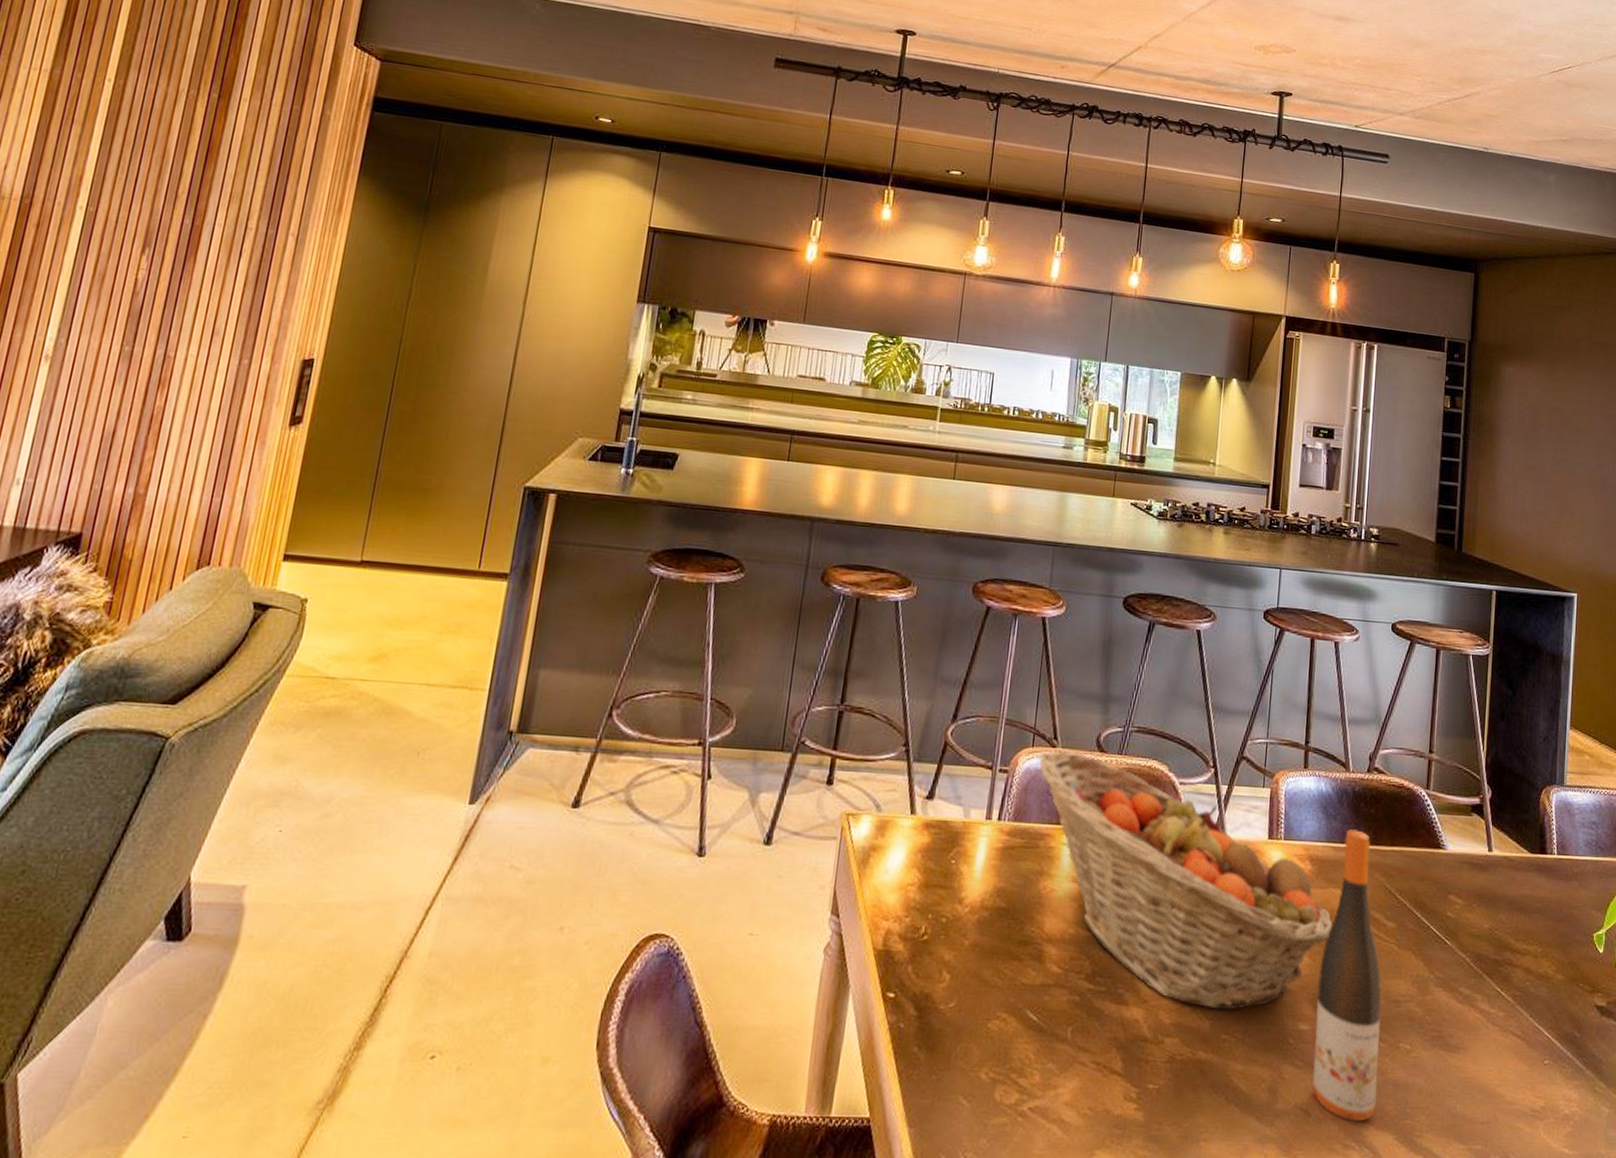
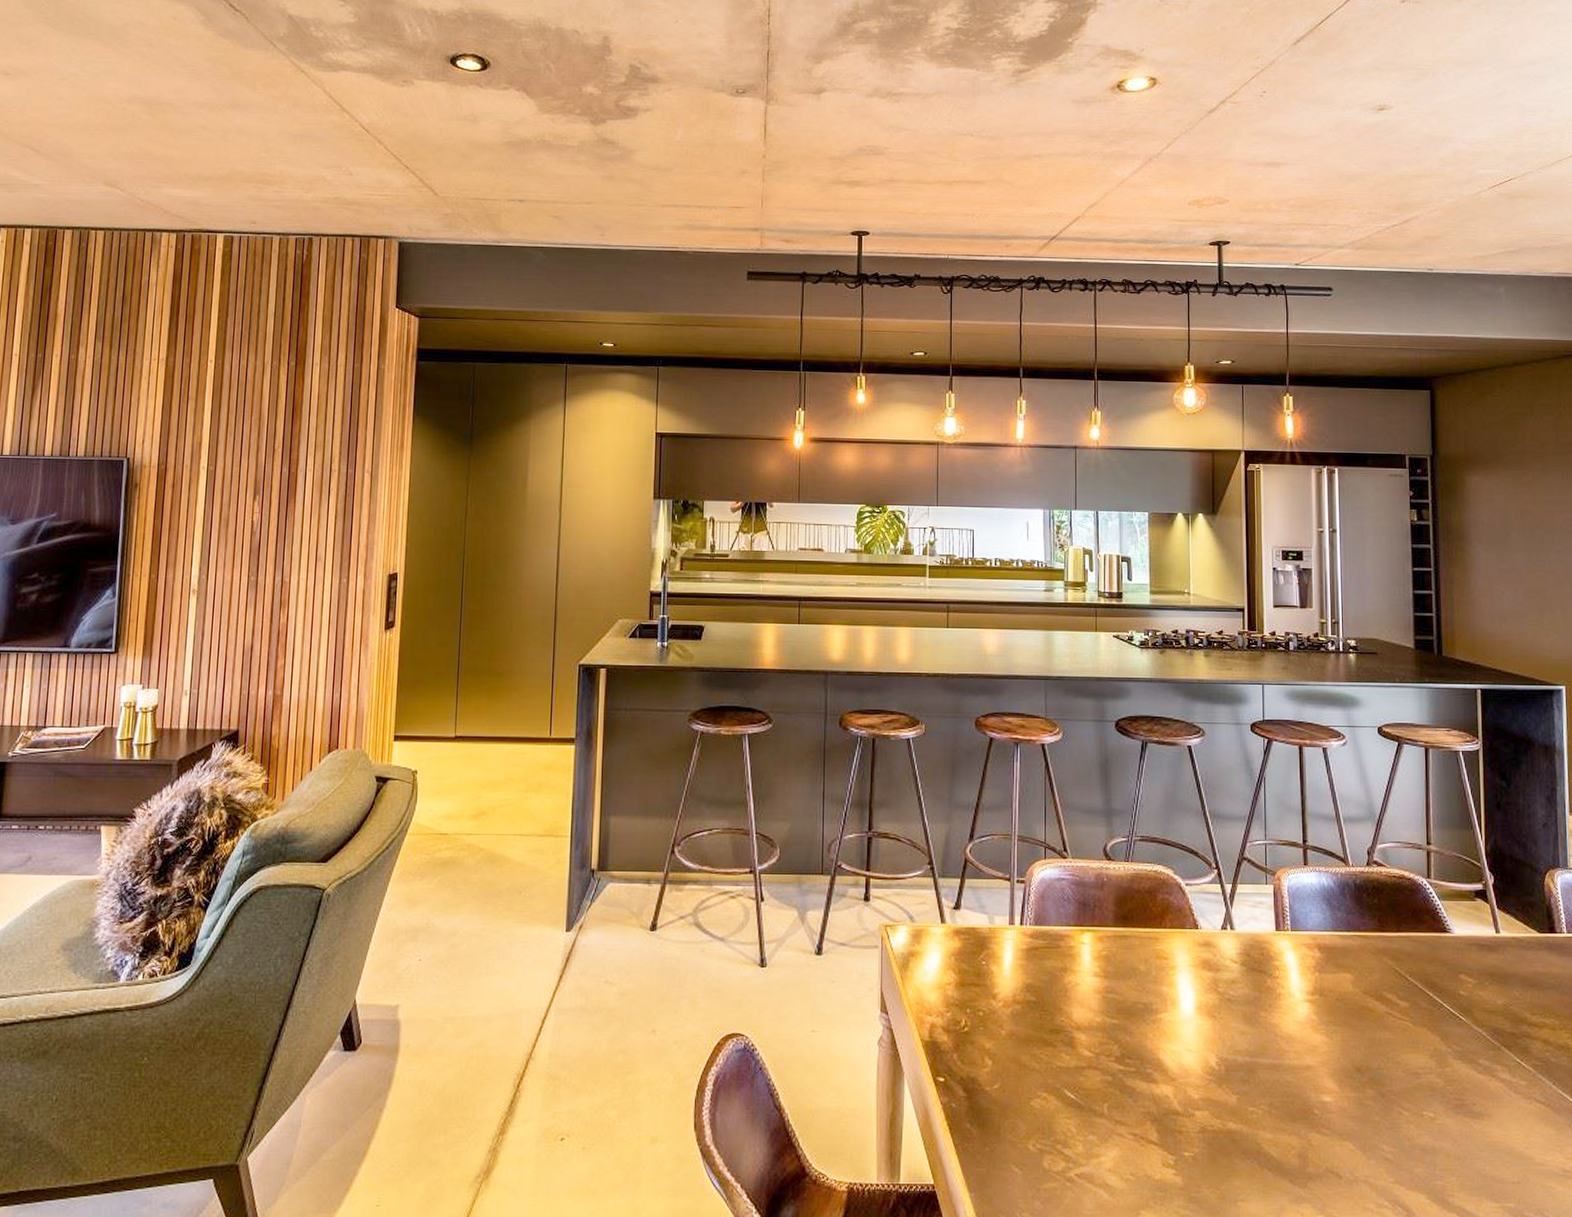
fruit basket: present [1039,751,1333,1010] -> none [1052,862,1346,1085]
wine bottle: present [1312,829,1382,1123] -> none [1336,919,1405,1184]

